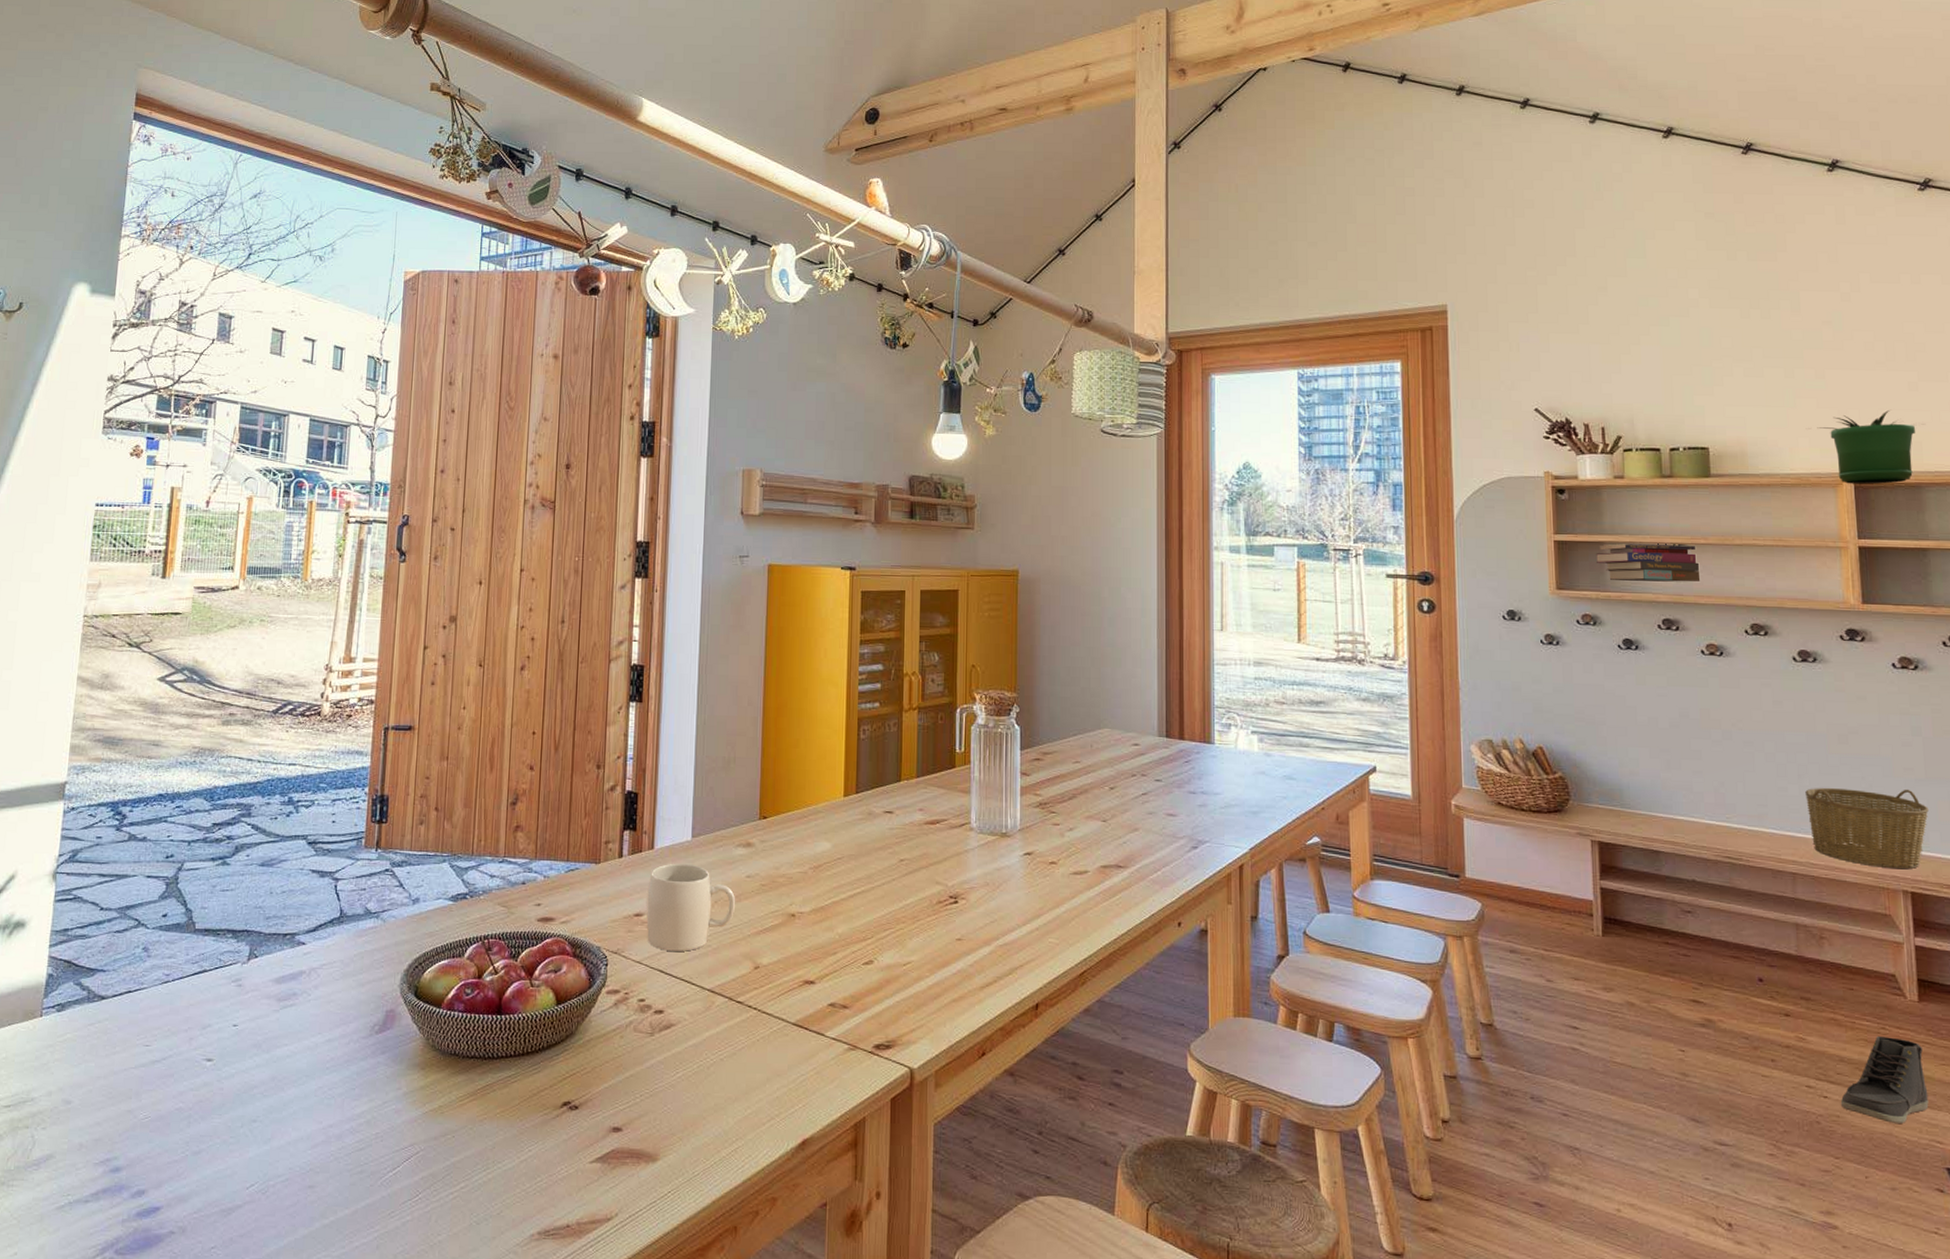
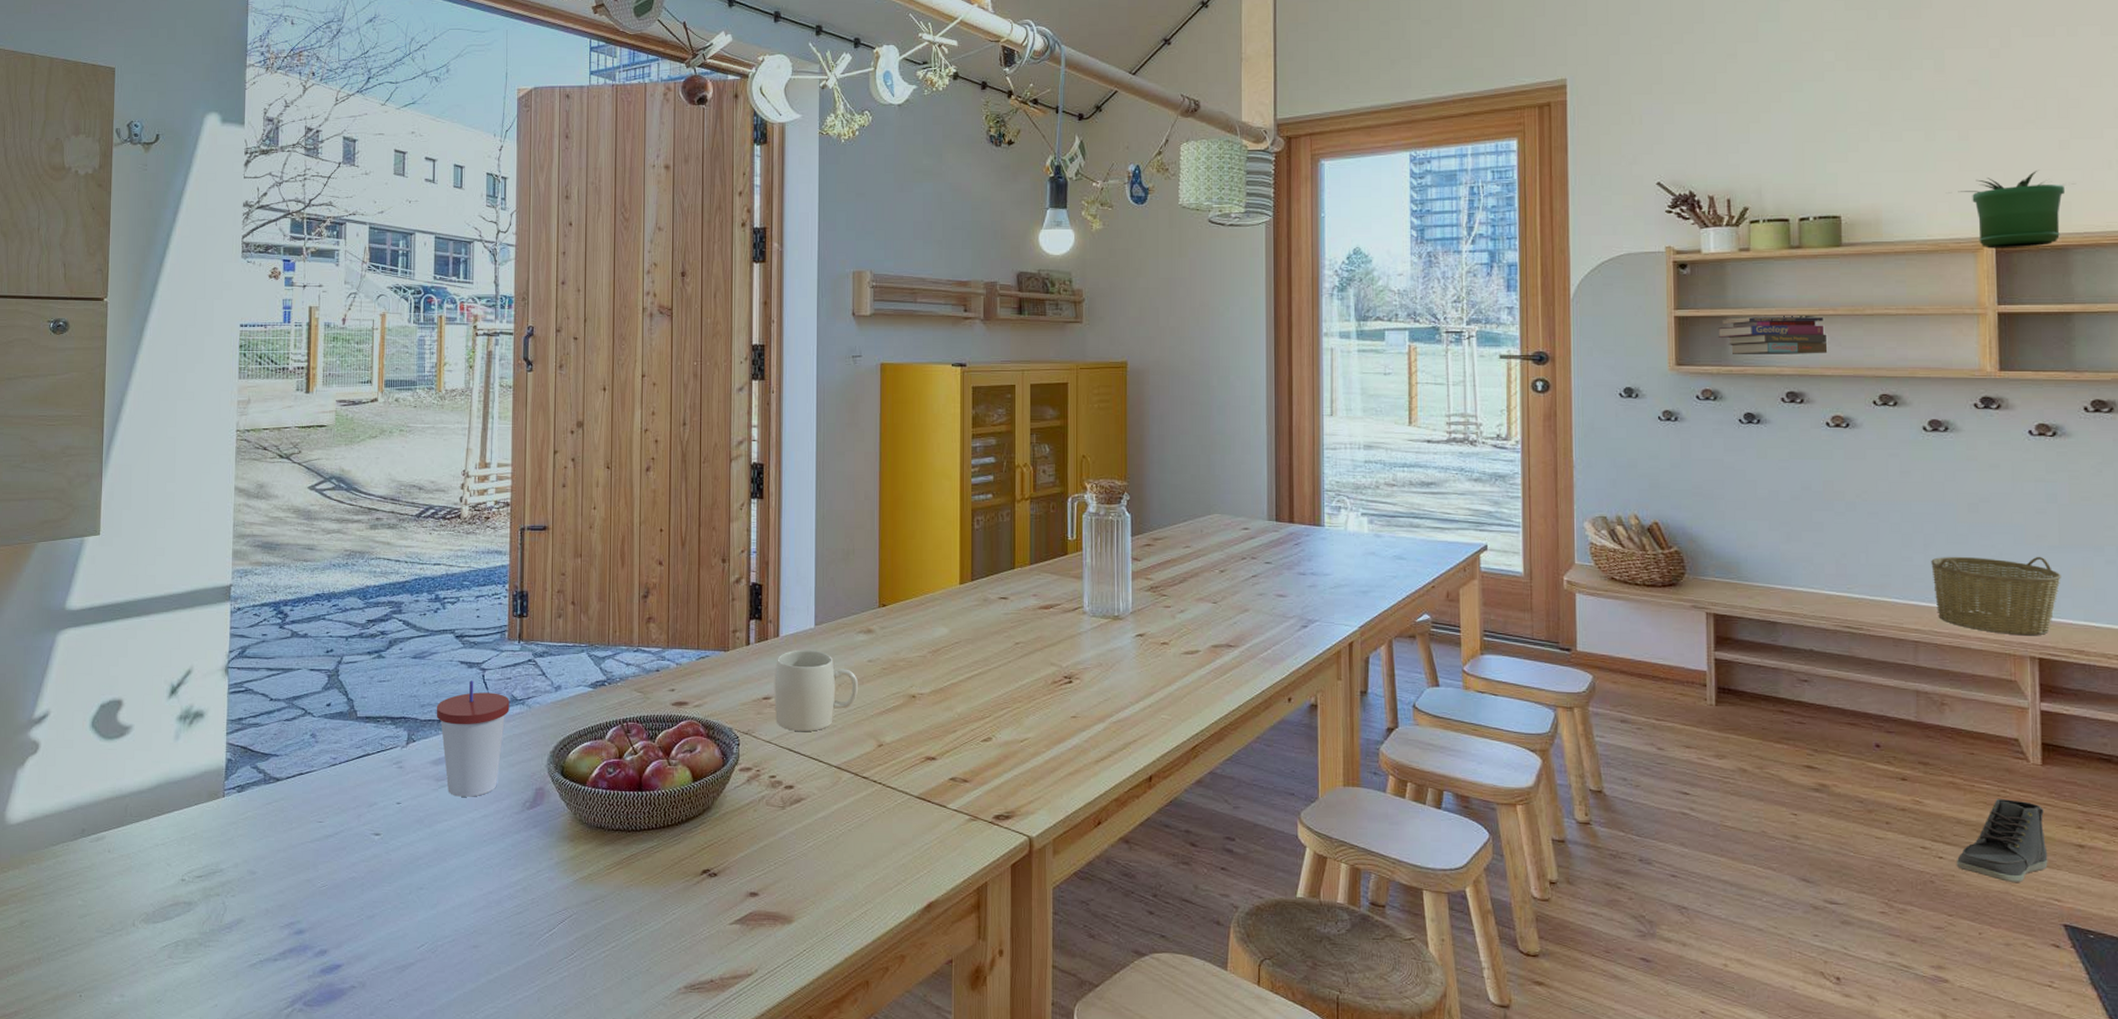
cup: none [282,891,363,1019] -> present [436,680,510,797]

